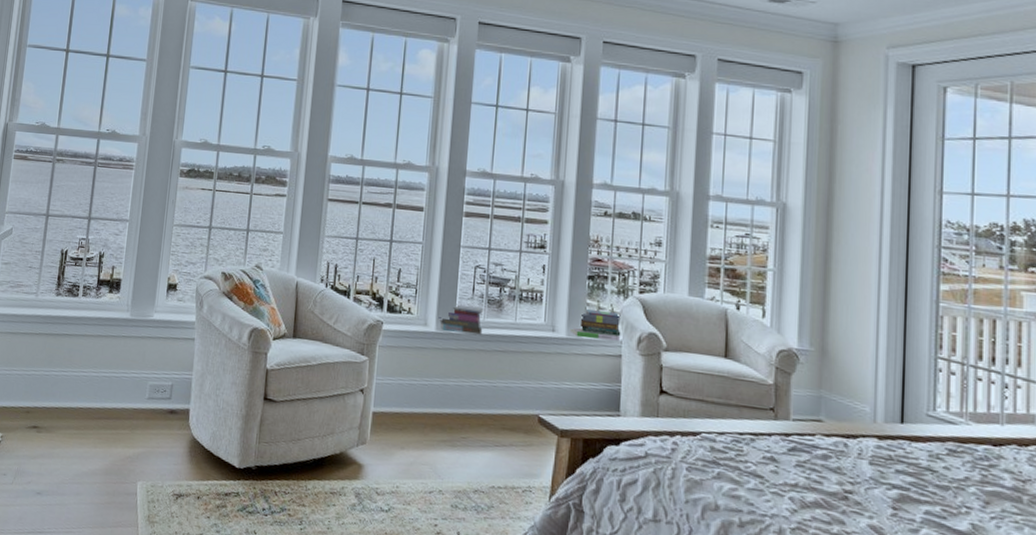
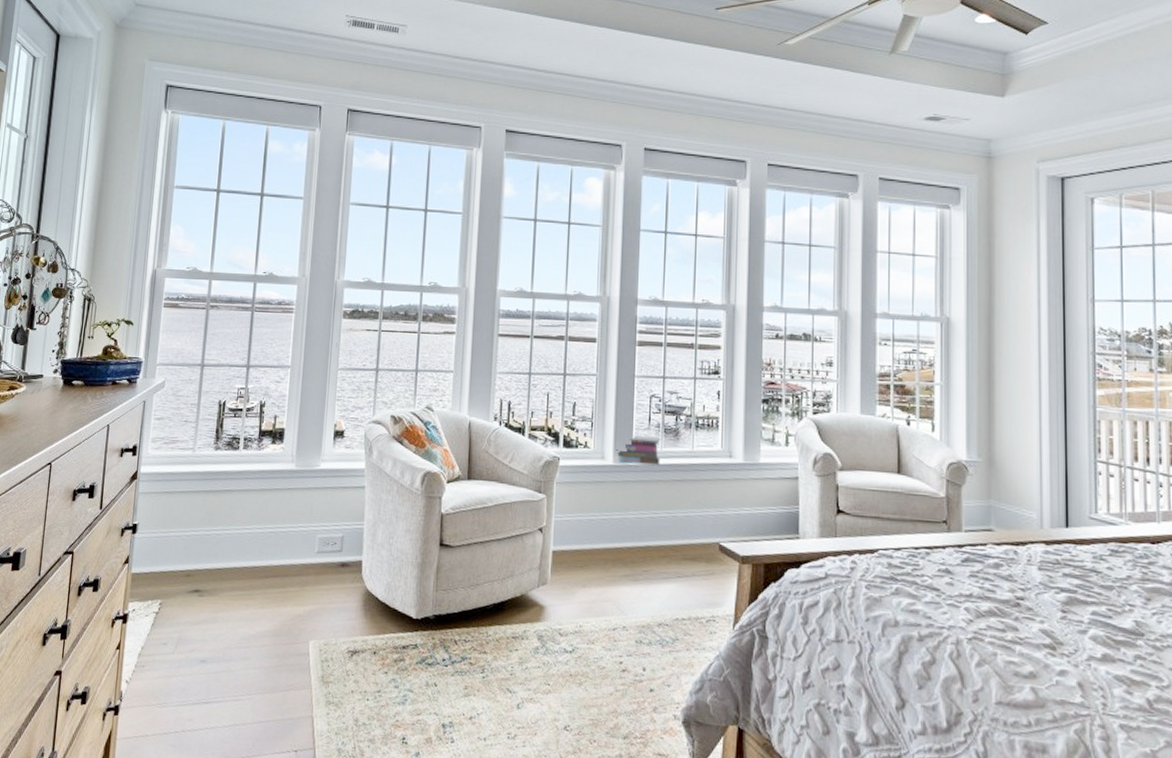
books: present [570,308,621,341] -> none [747,432,797,464]

